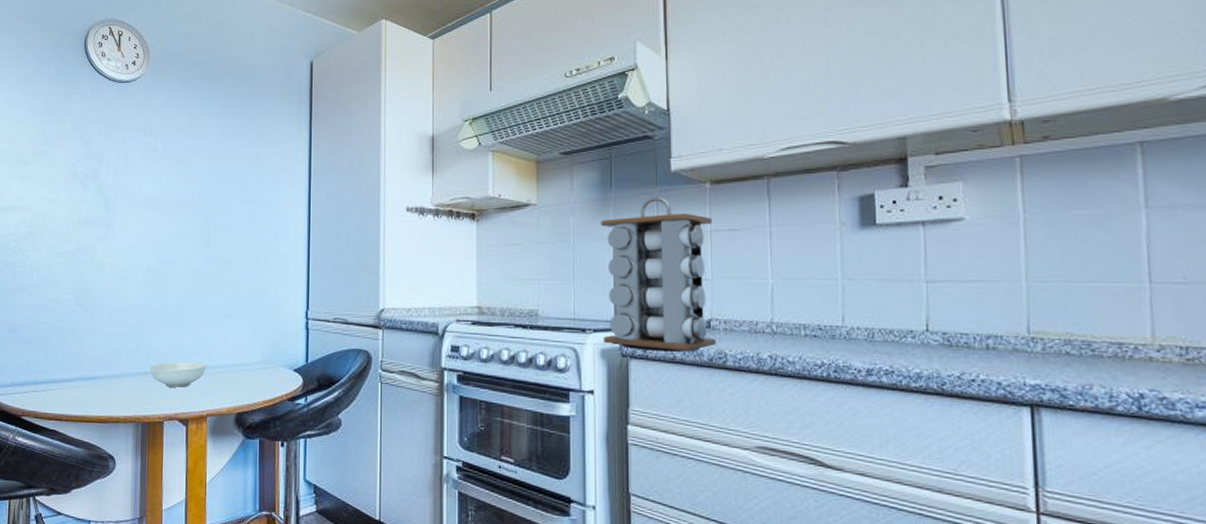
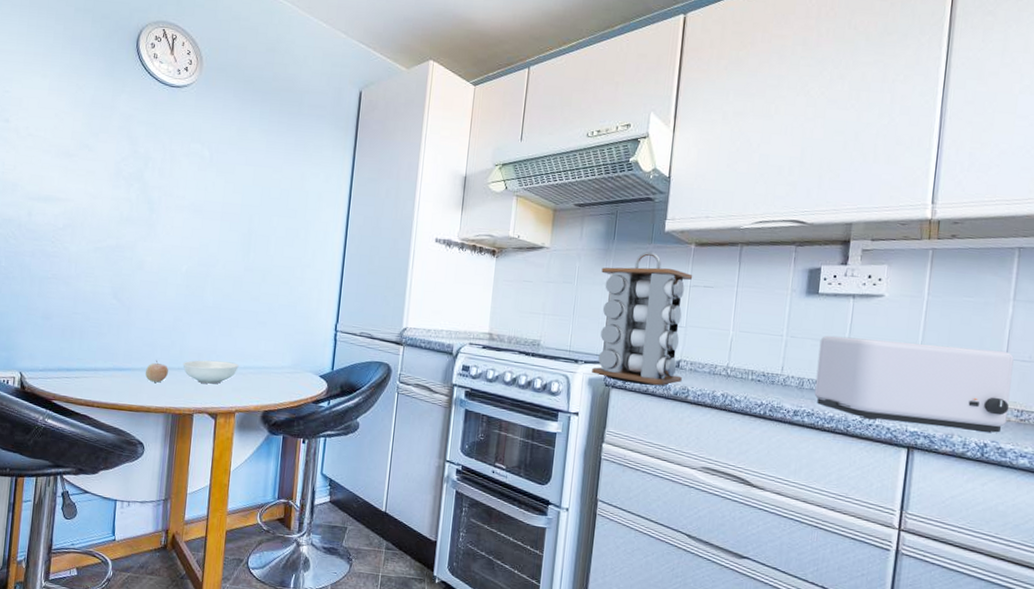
fruit: none [111,366,136,390] -> present [145,360,169,383]
toaster: none [887,272,1168,380] -> present [814,335,1014,433]

